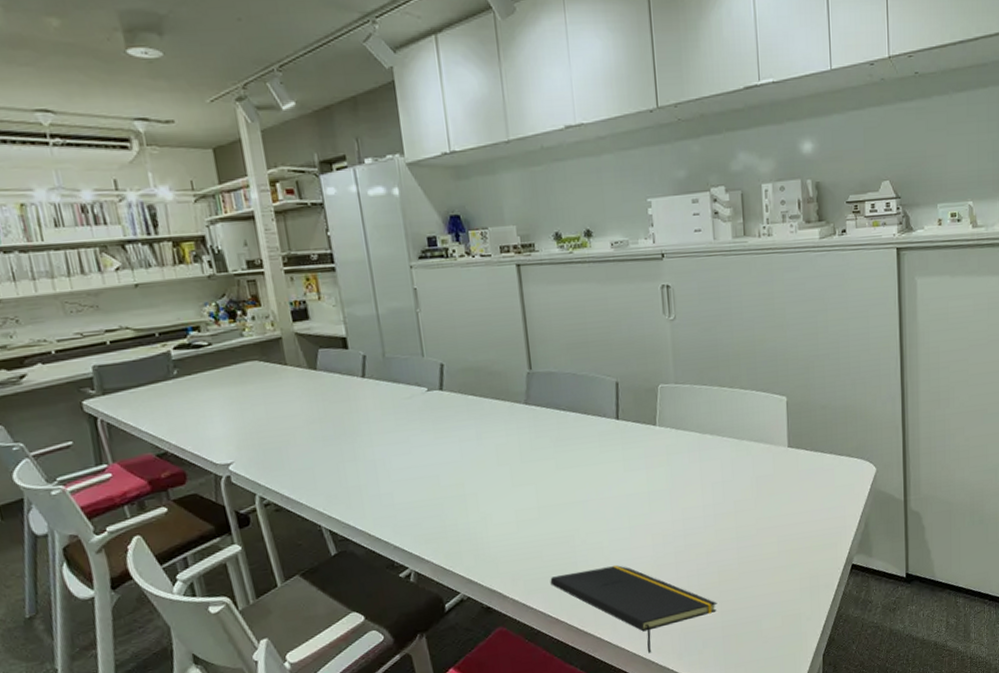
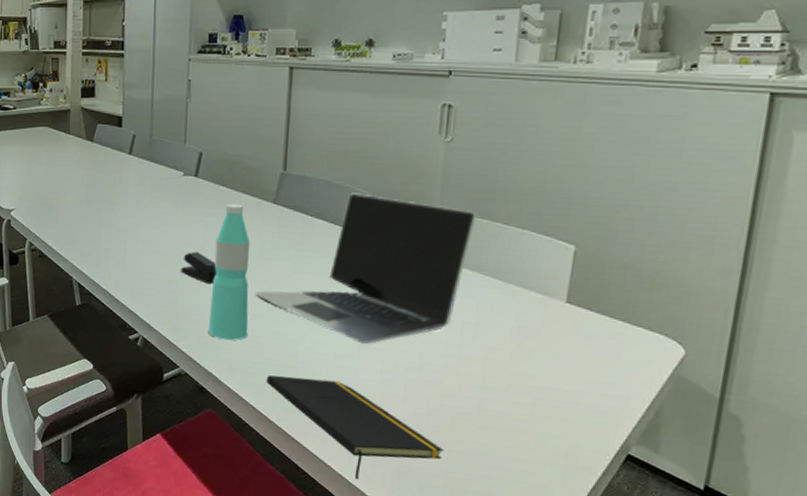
stapler: none [443,468,482,500] -> present [181,251,217,285]
water bottle: none [473,411,524,553] -> present [208,203,250,341]
laptop: none [523,380,707,525] -> present [255,193,477,345]

